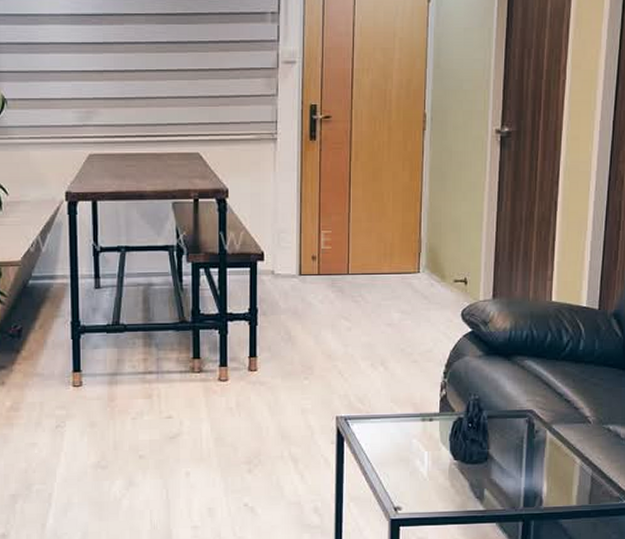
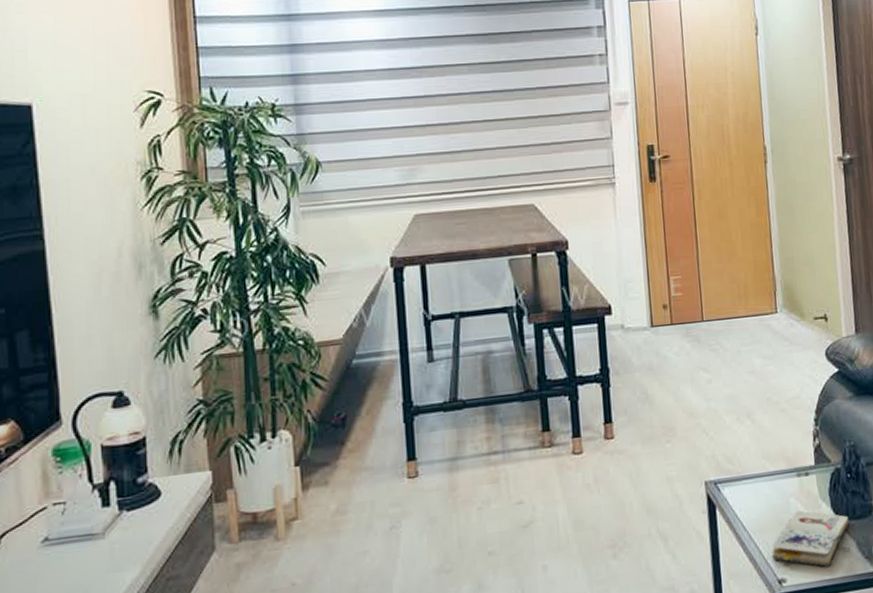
paperback book: none [391,450,465,501] -> present [772,510,851,567]

